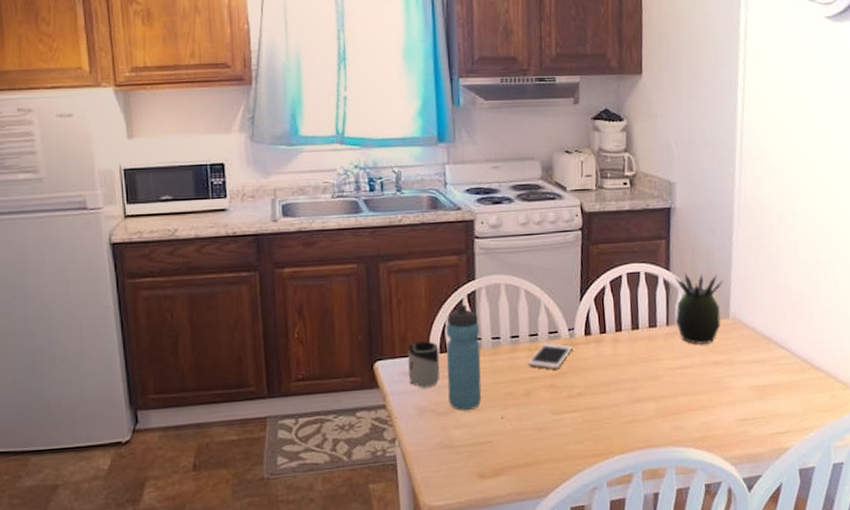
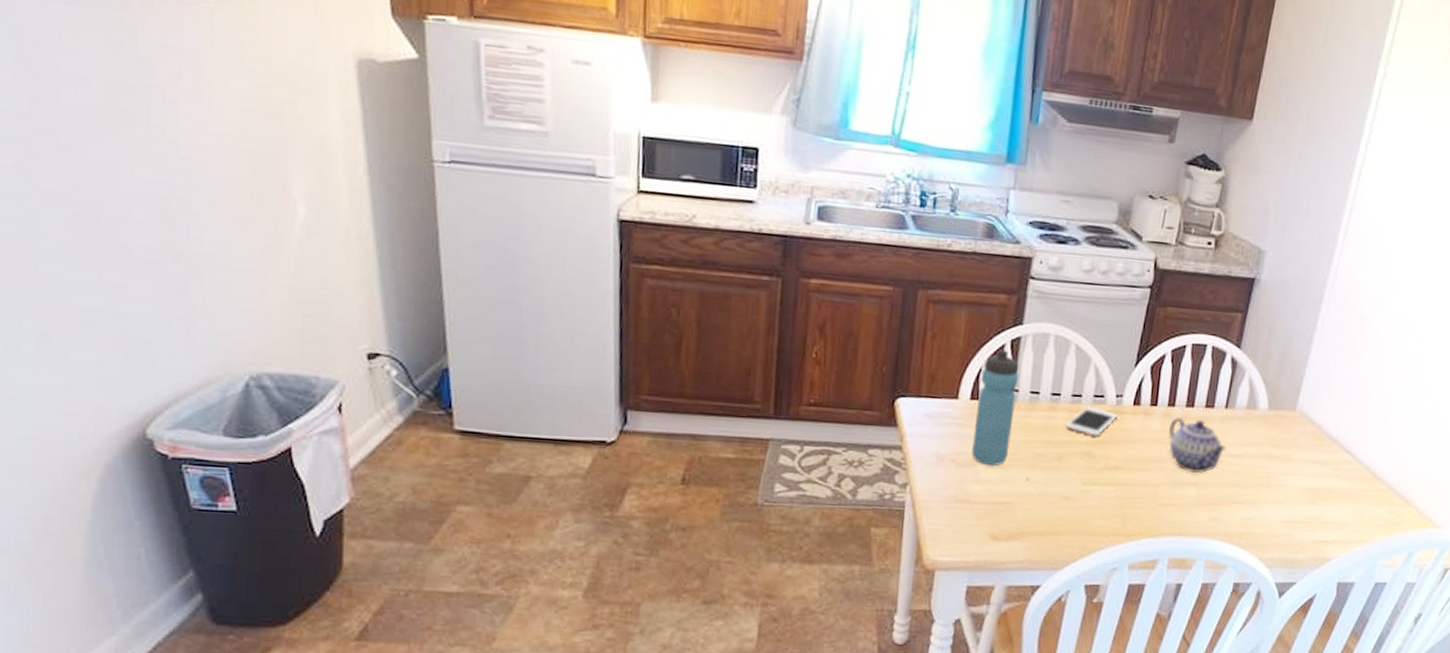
cup: present [407,341,440,388] -> none [932,383,970,435]
teapot: none [620,339,675,388] -> present [1169,418,1227,473]
succulent plant: present [674,272,724,345] -> none [1236,352,1299,436]

